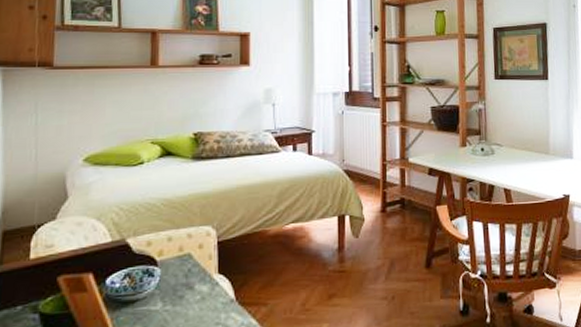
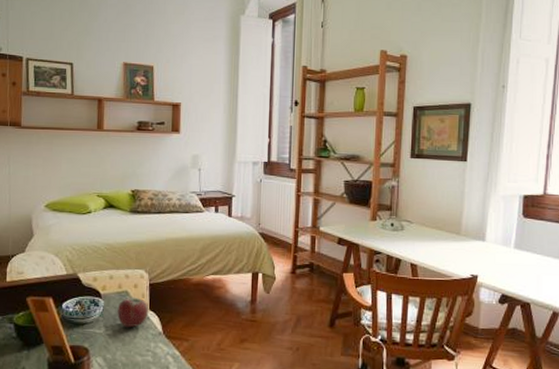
apple: none [178,259,218,299] -> present [117,297,149,328]

